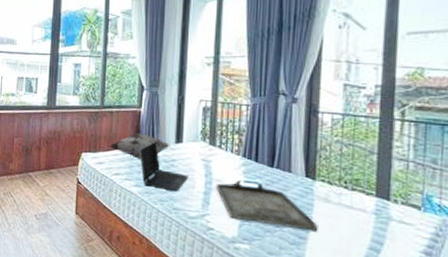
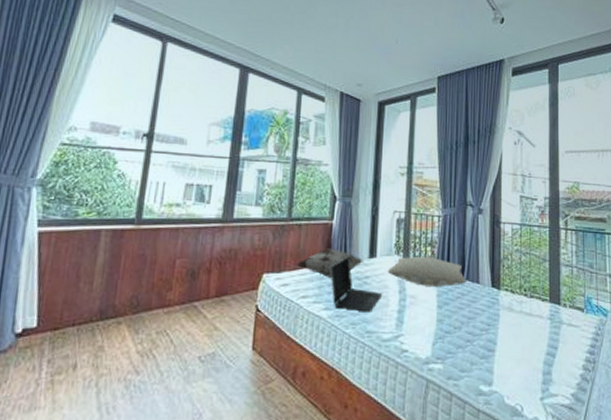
pillow: none [193,143,277,174] -> present [387,256,466,287]
serving tray: present [216,179,318,232] -> none [409,293,504,342]

